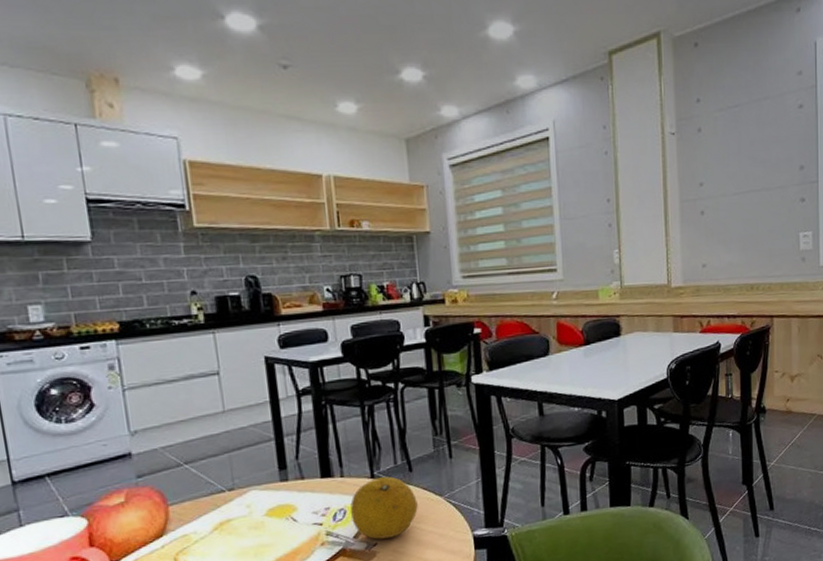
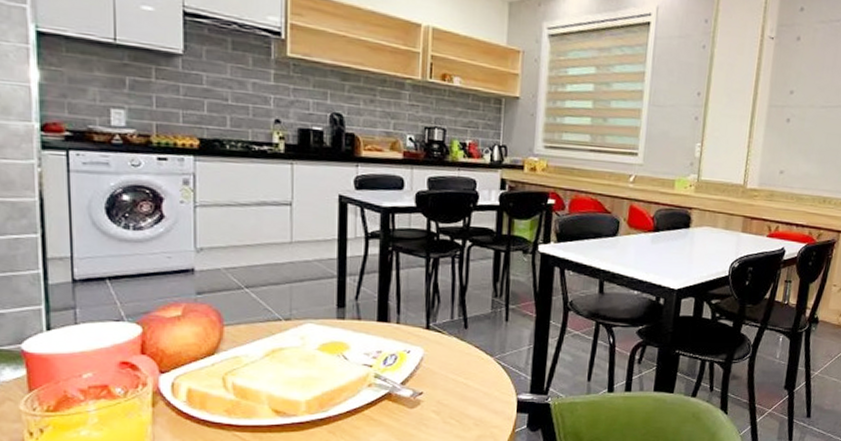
fruit: present [350,476,418,540] -> none [402,329,468,389]

